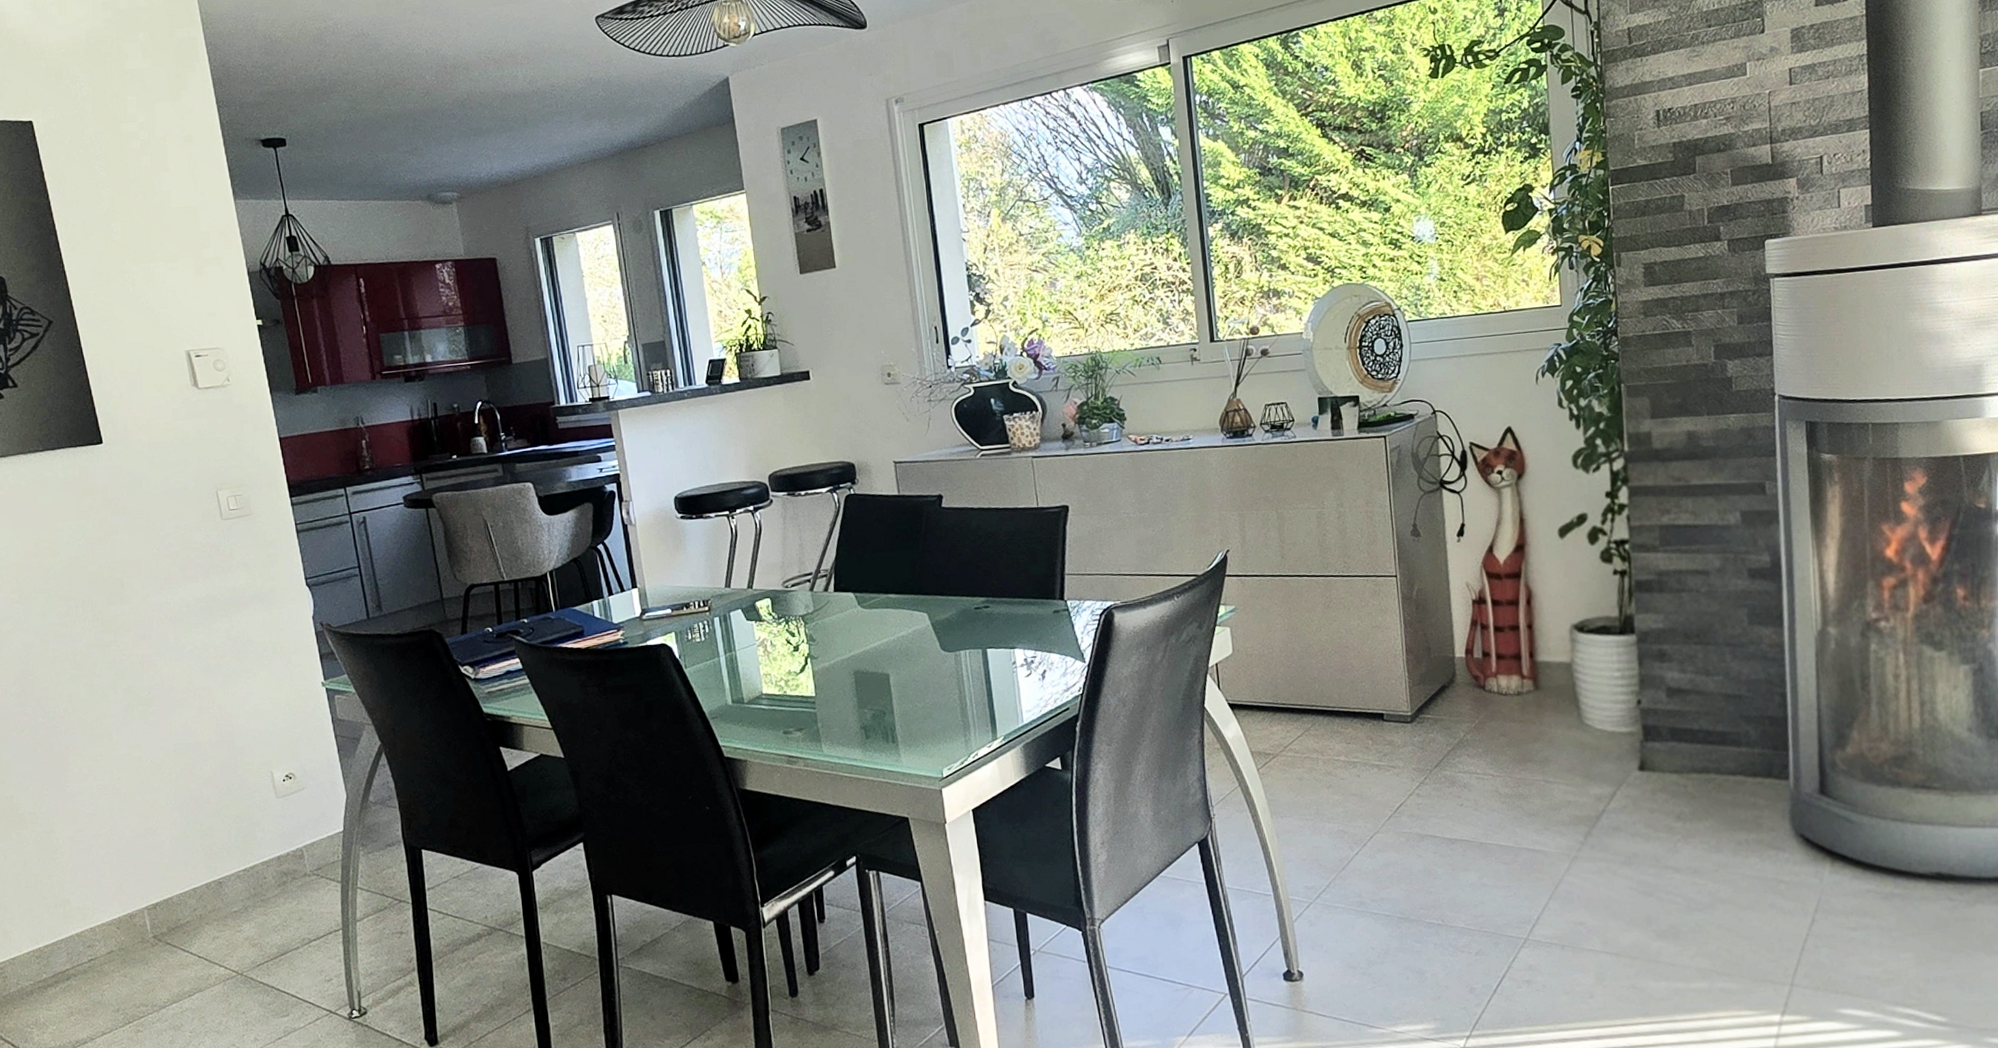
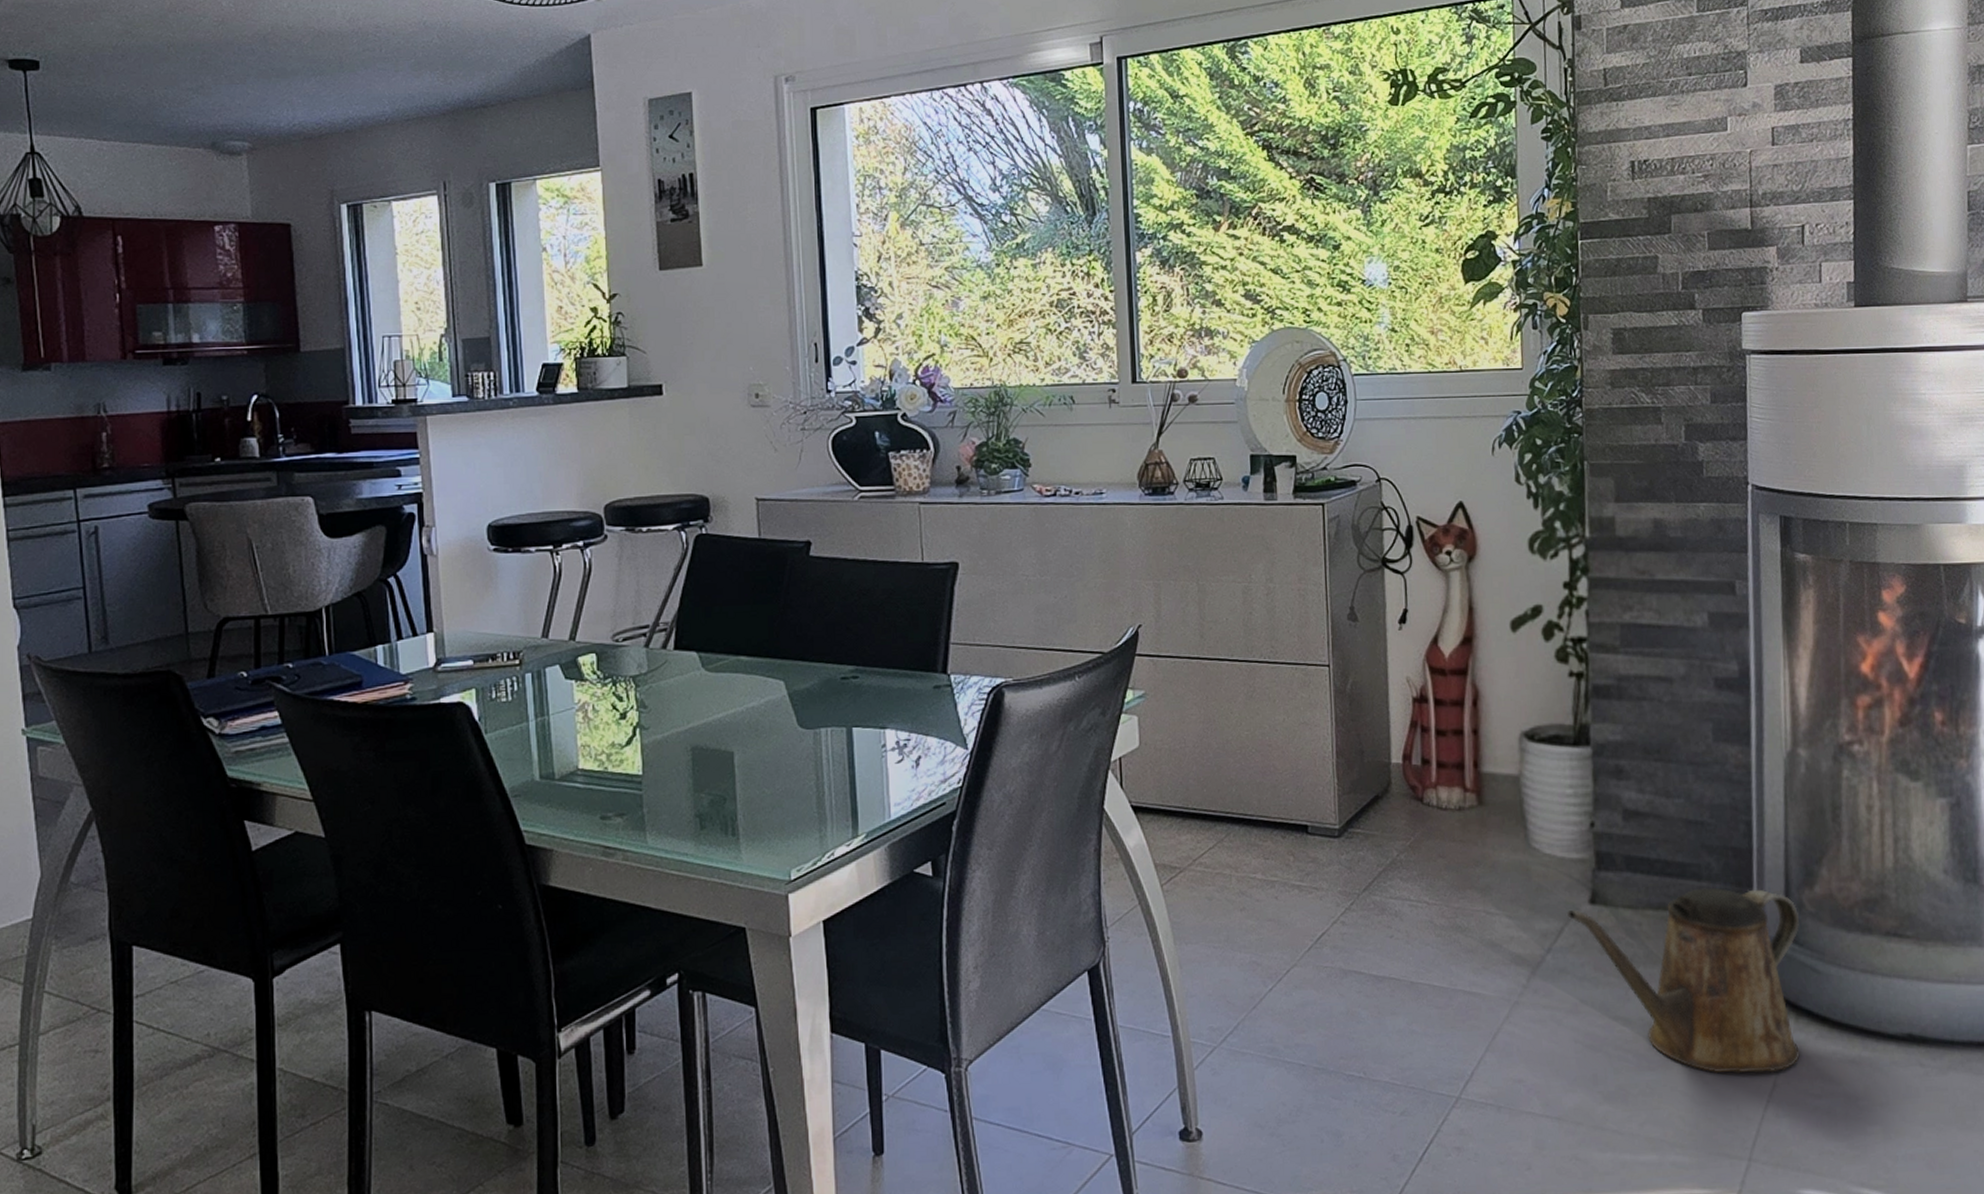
watering can: none [1619,752,1837,912] -> present [1567,887,1801,1074]

